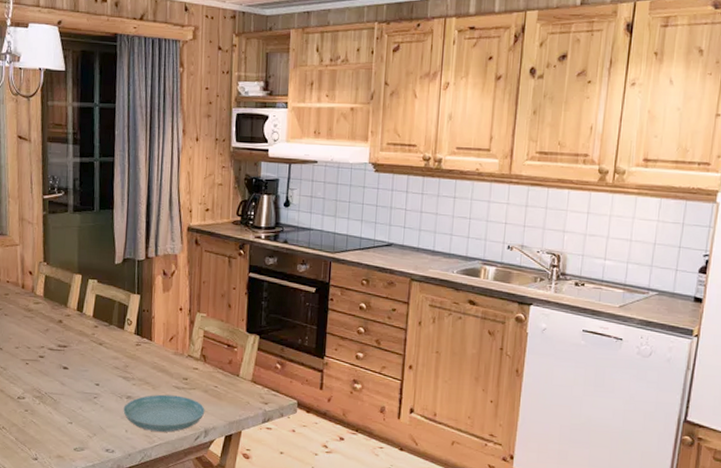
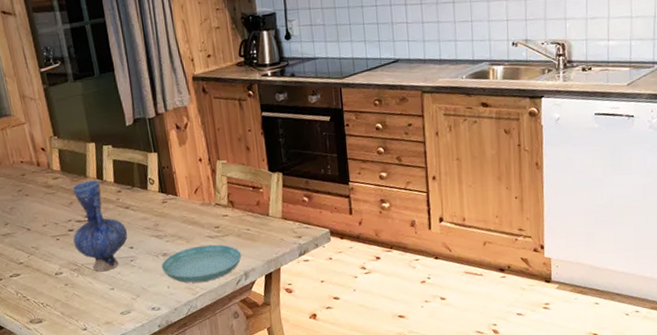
vase: none [42,310,97,403] -> present [72,179,128,271]

